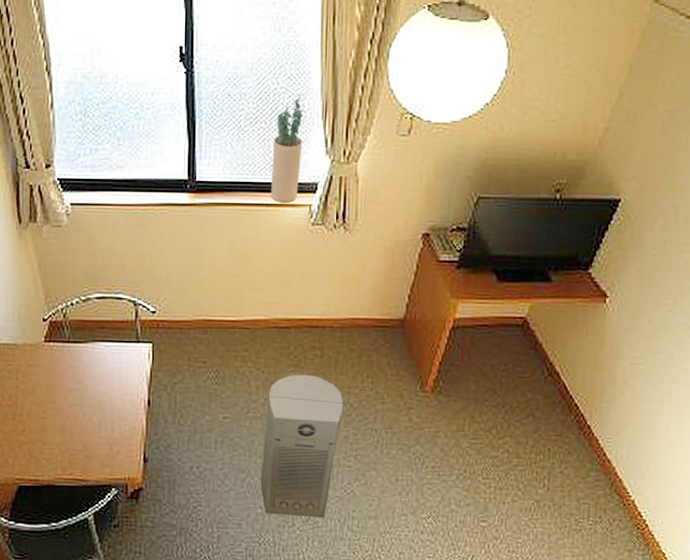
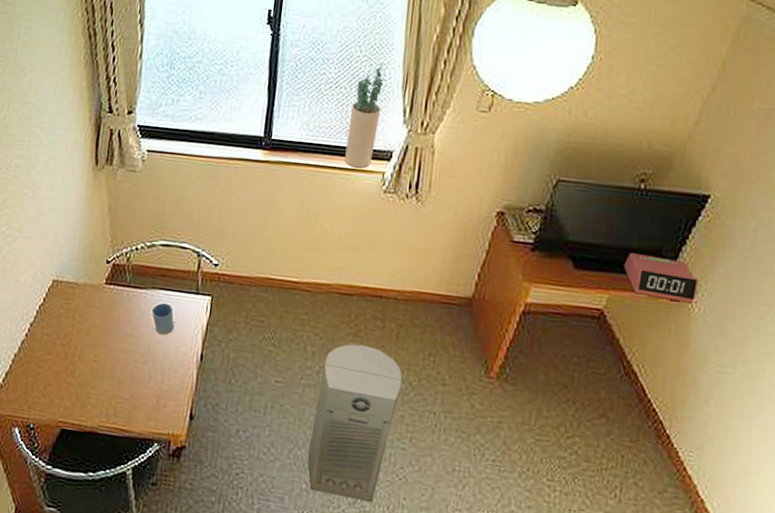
mug: none [95,354,119,386] -> present [152,302,175,335]
alarm clock: none [543,262,612,304] -> present [623,253,699,304]

